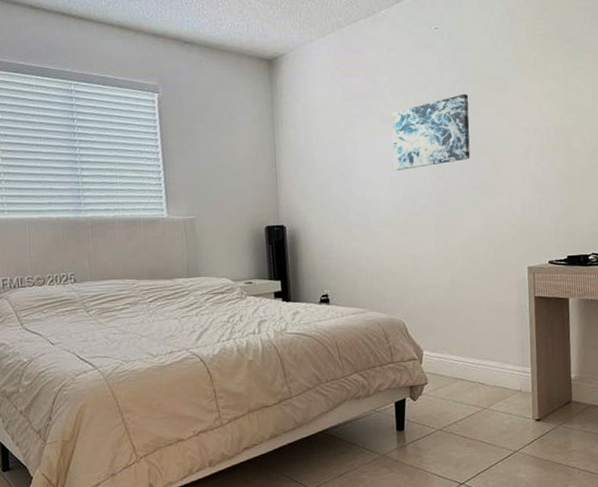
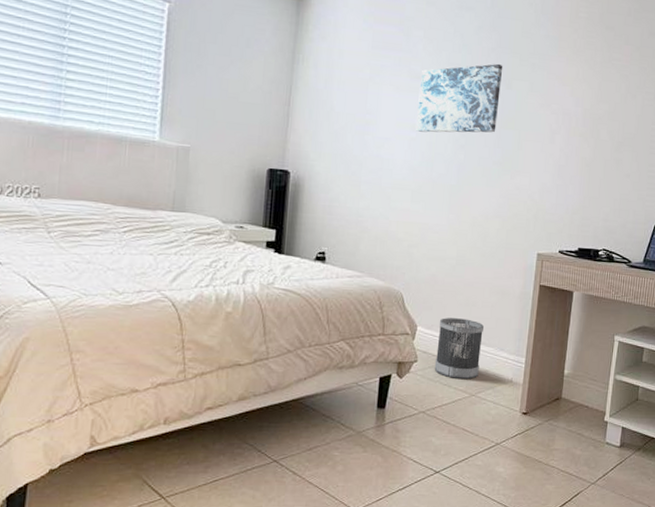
wastebasket: none [444,338,488,395] -> present [434,318,484,379]

